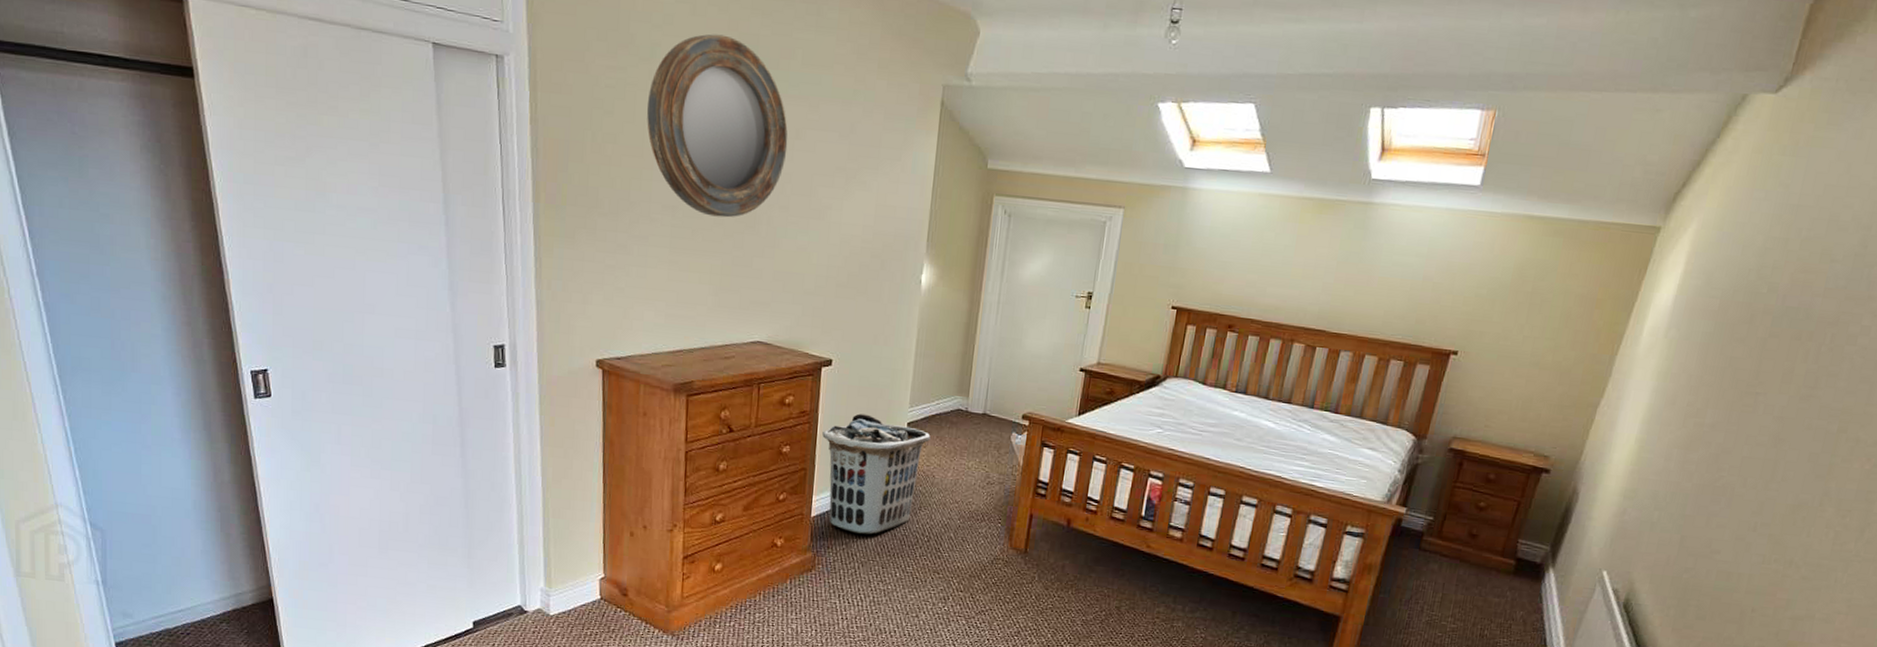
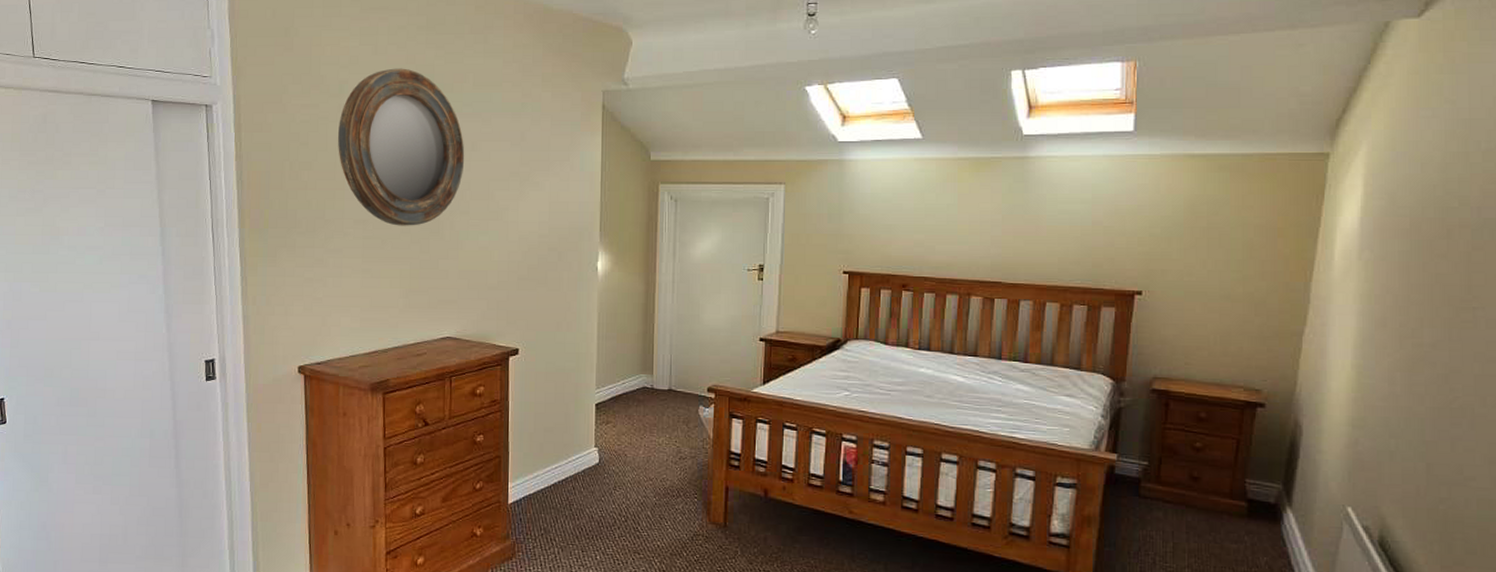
clothes hamper: present [822,413,931,535] -> none [514,398,619,518]

